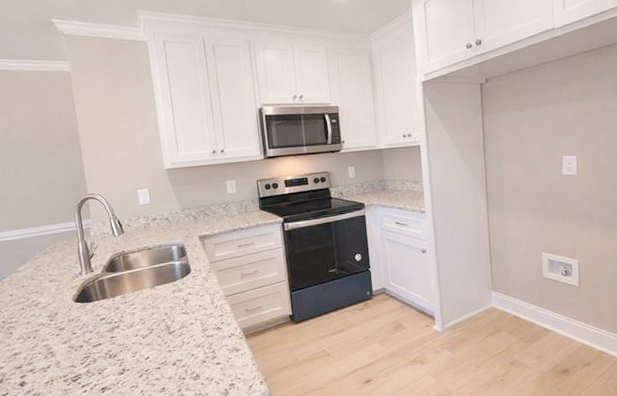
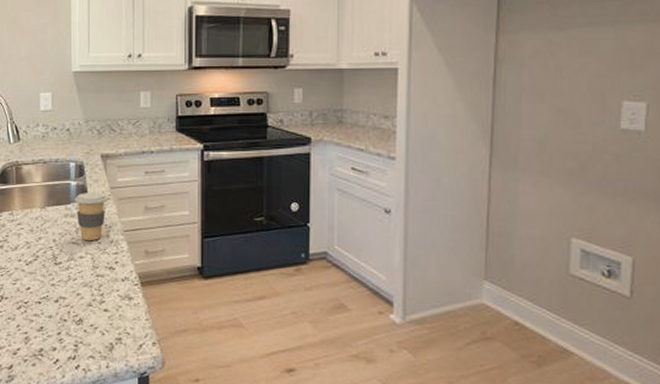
coffee cup: none [180,268,209,309] -> present [74,193,108,240]

